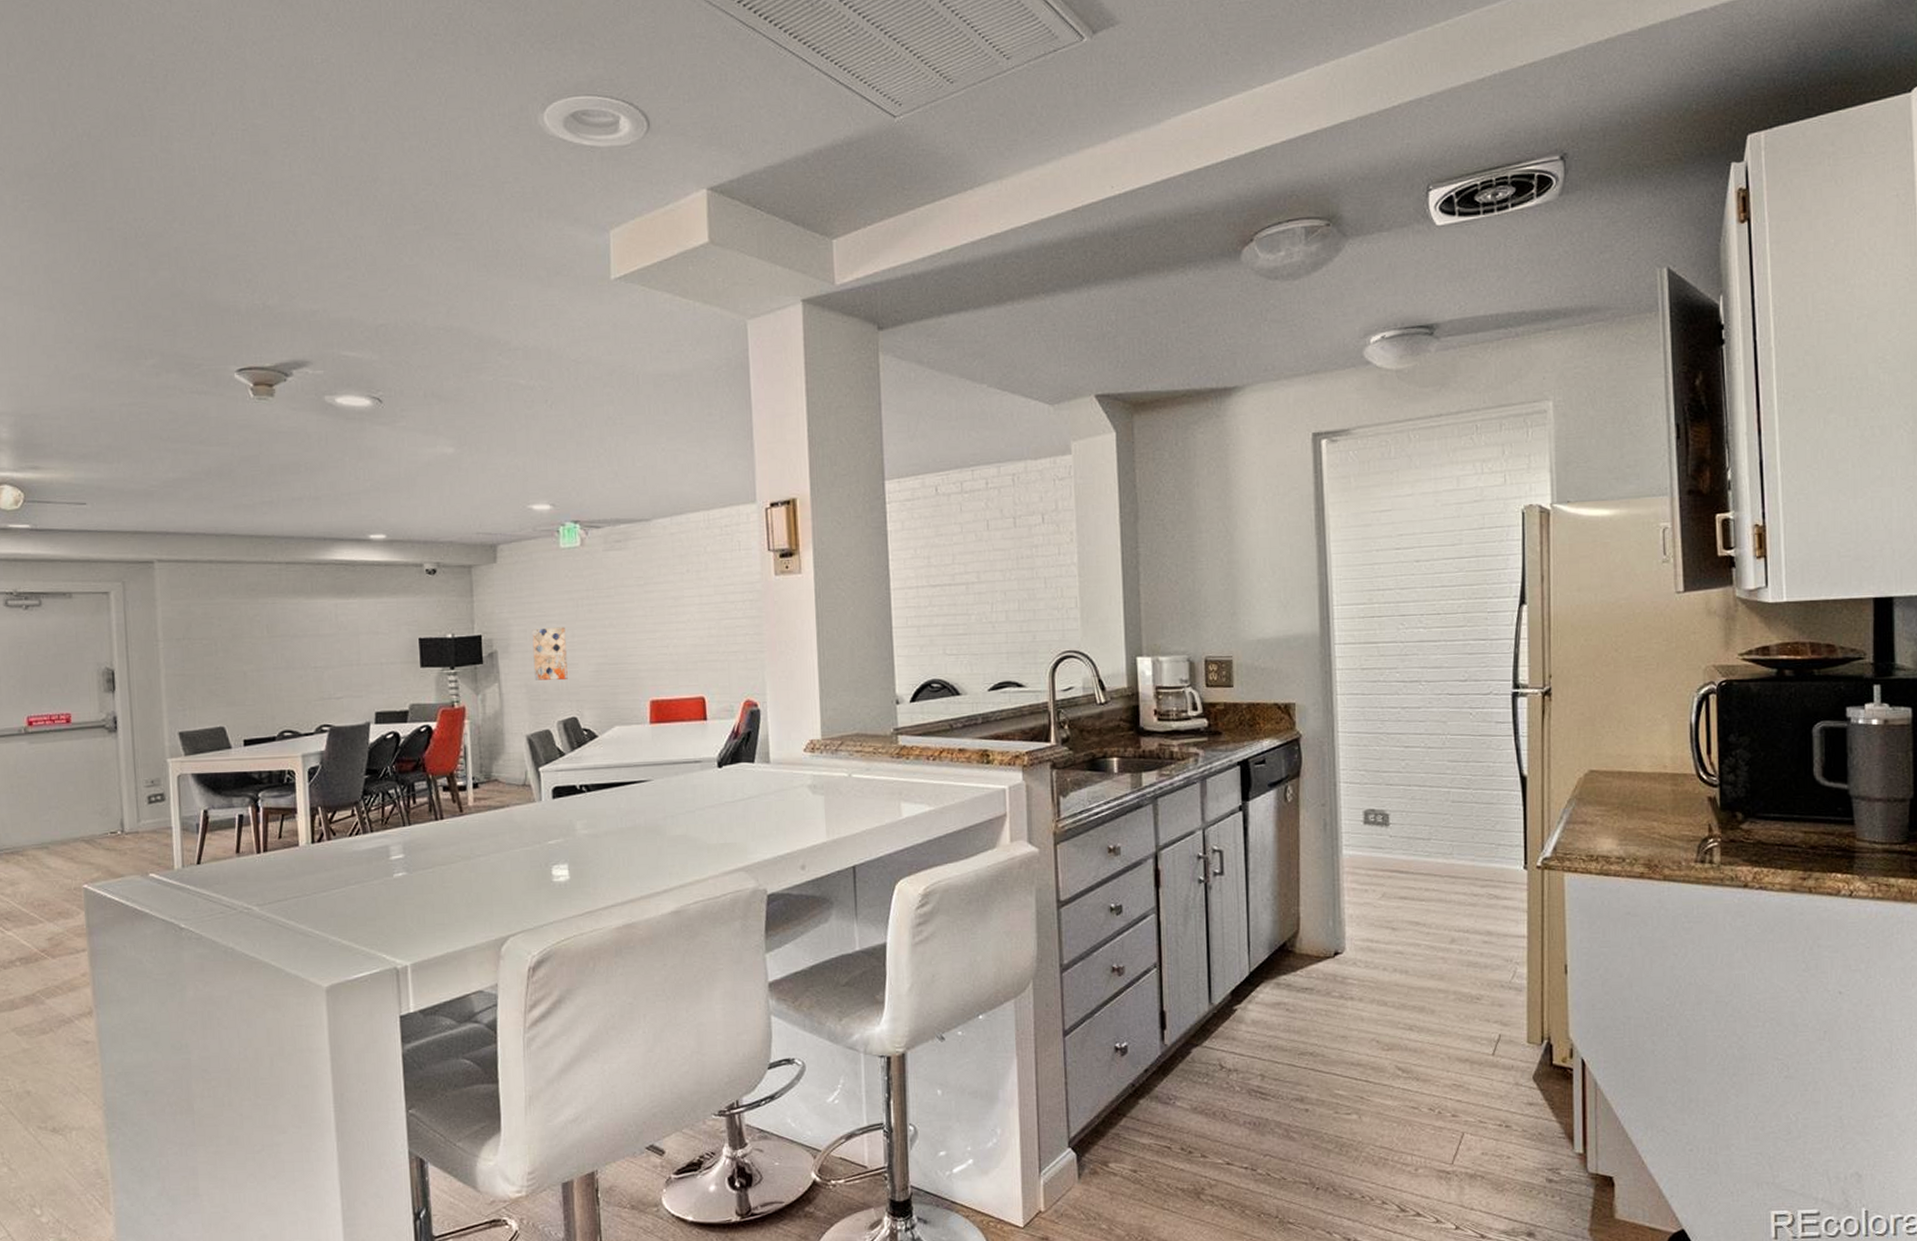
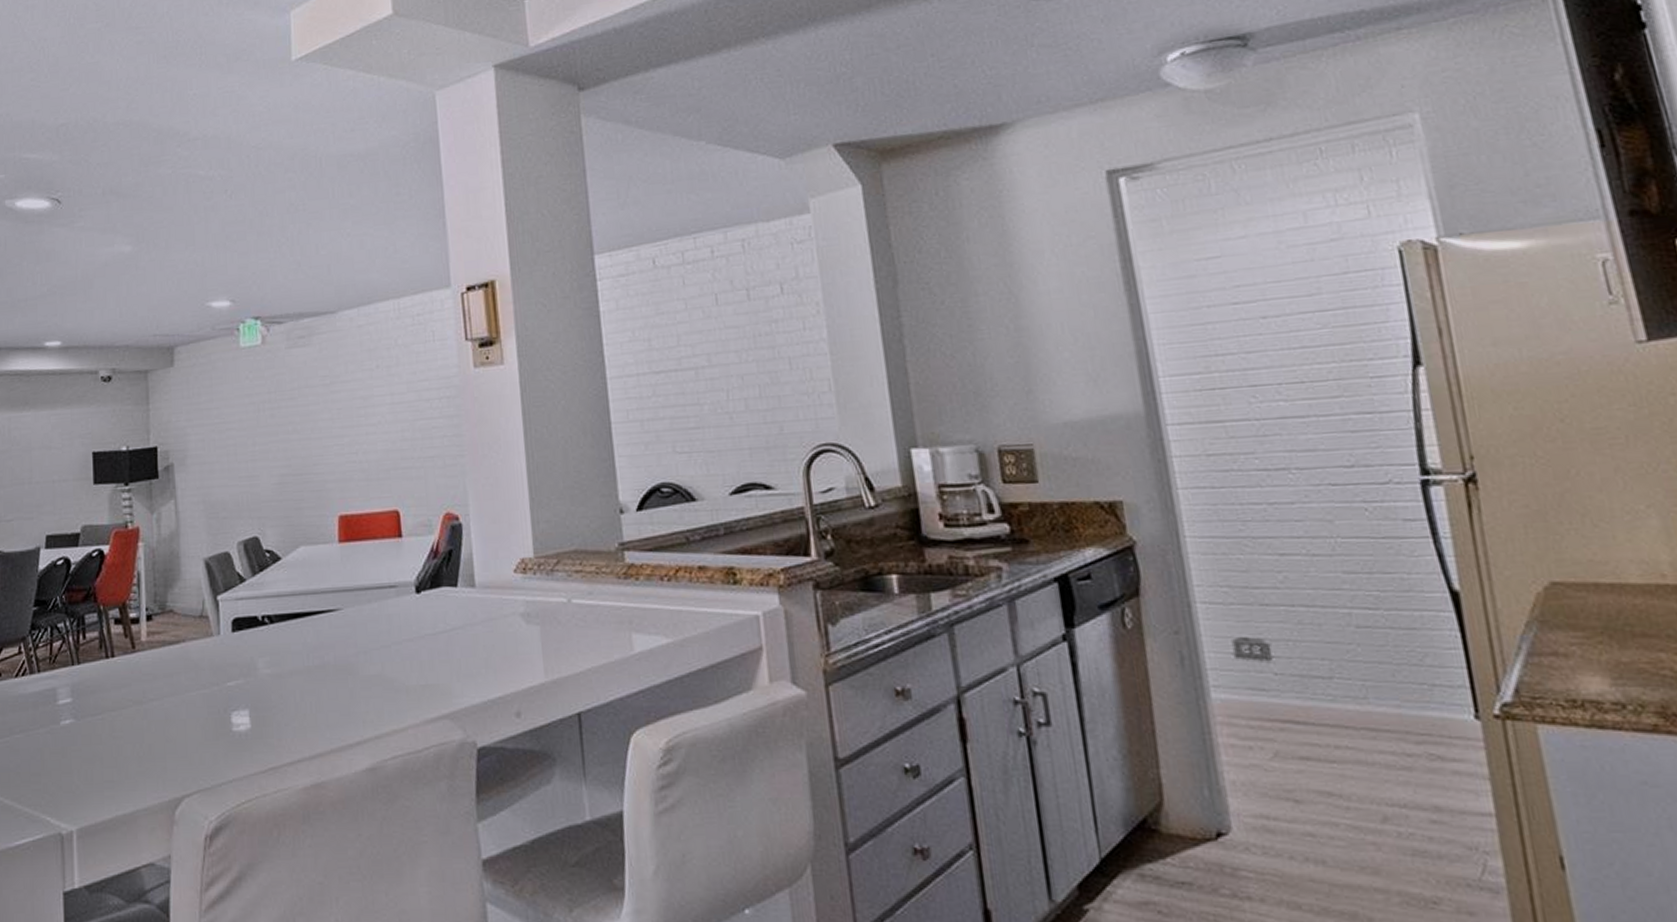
wall art: present [532,627,568,681] -> none [210,434,249,496]

